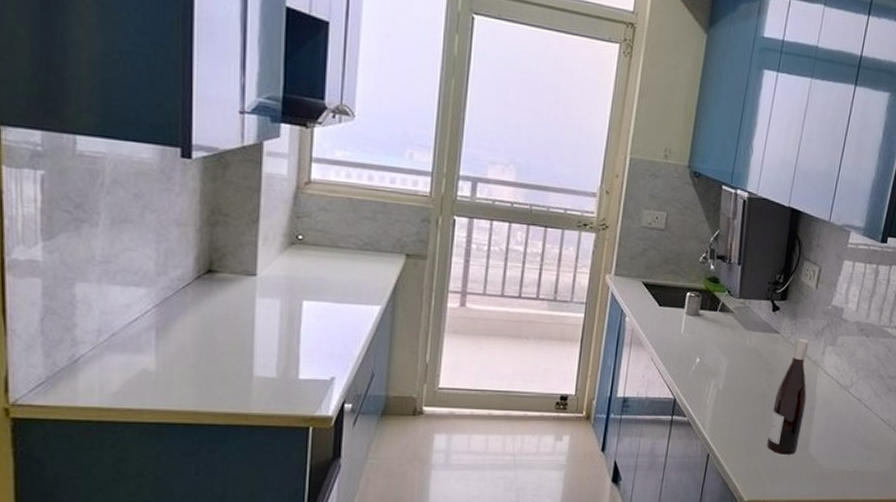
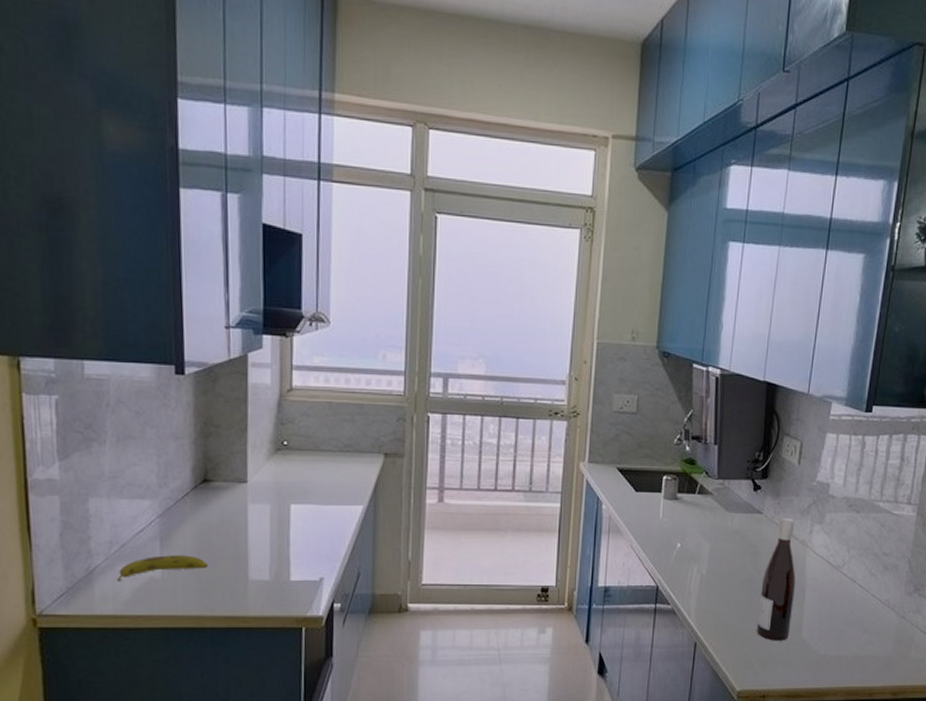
fruit: none [106,347,210,373] -> present [118,555,209,582]

